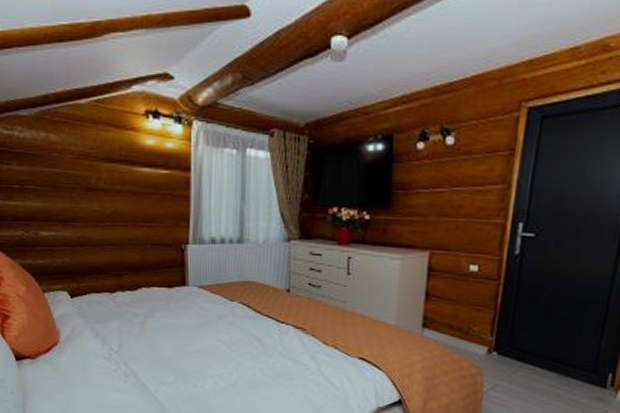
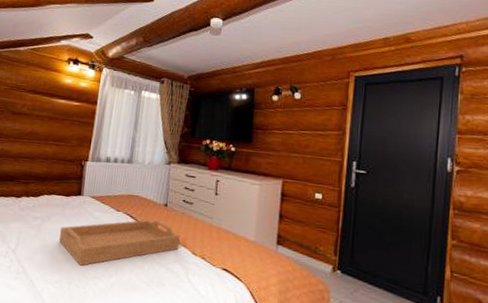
serving tray: none [166,308,308,364] -> present [59,219,180,266]

